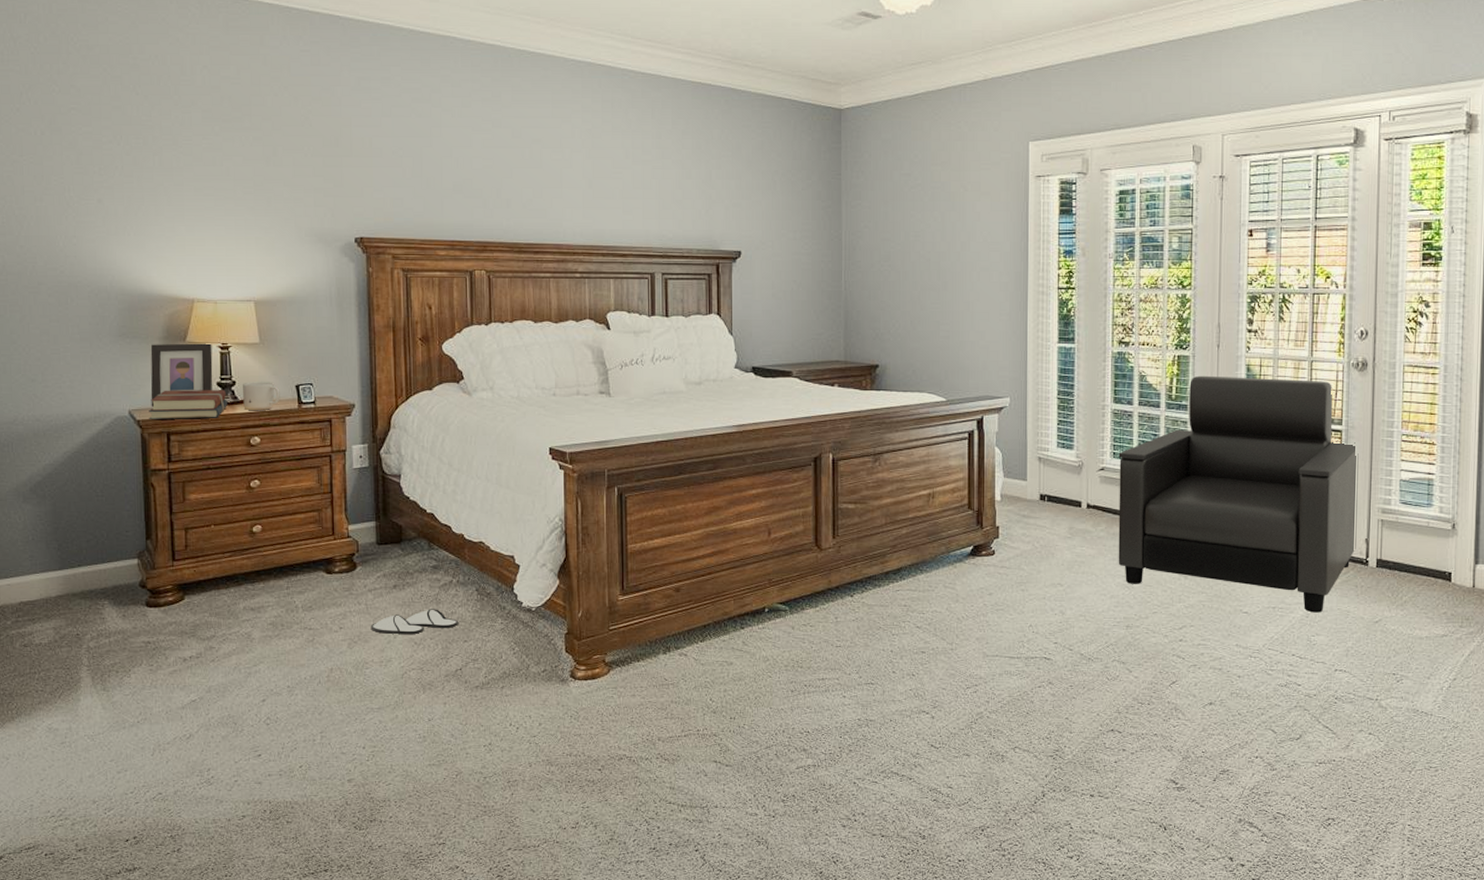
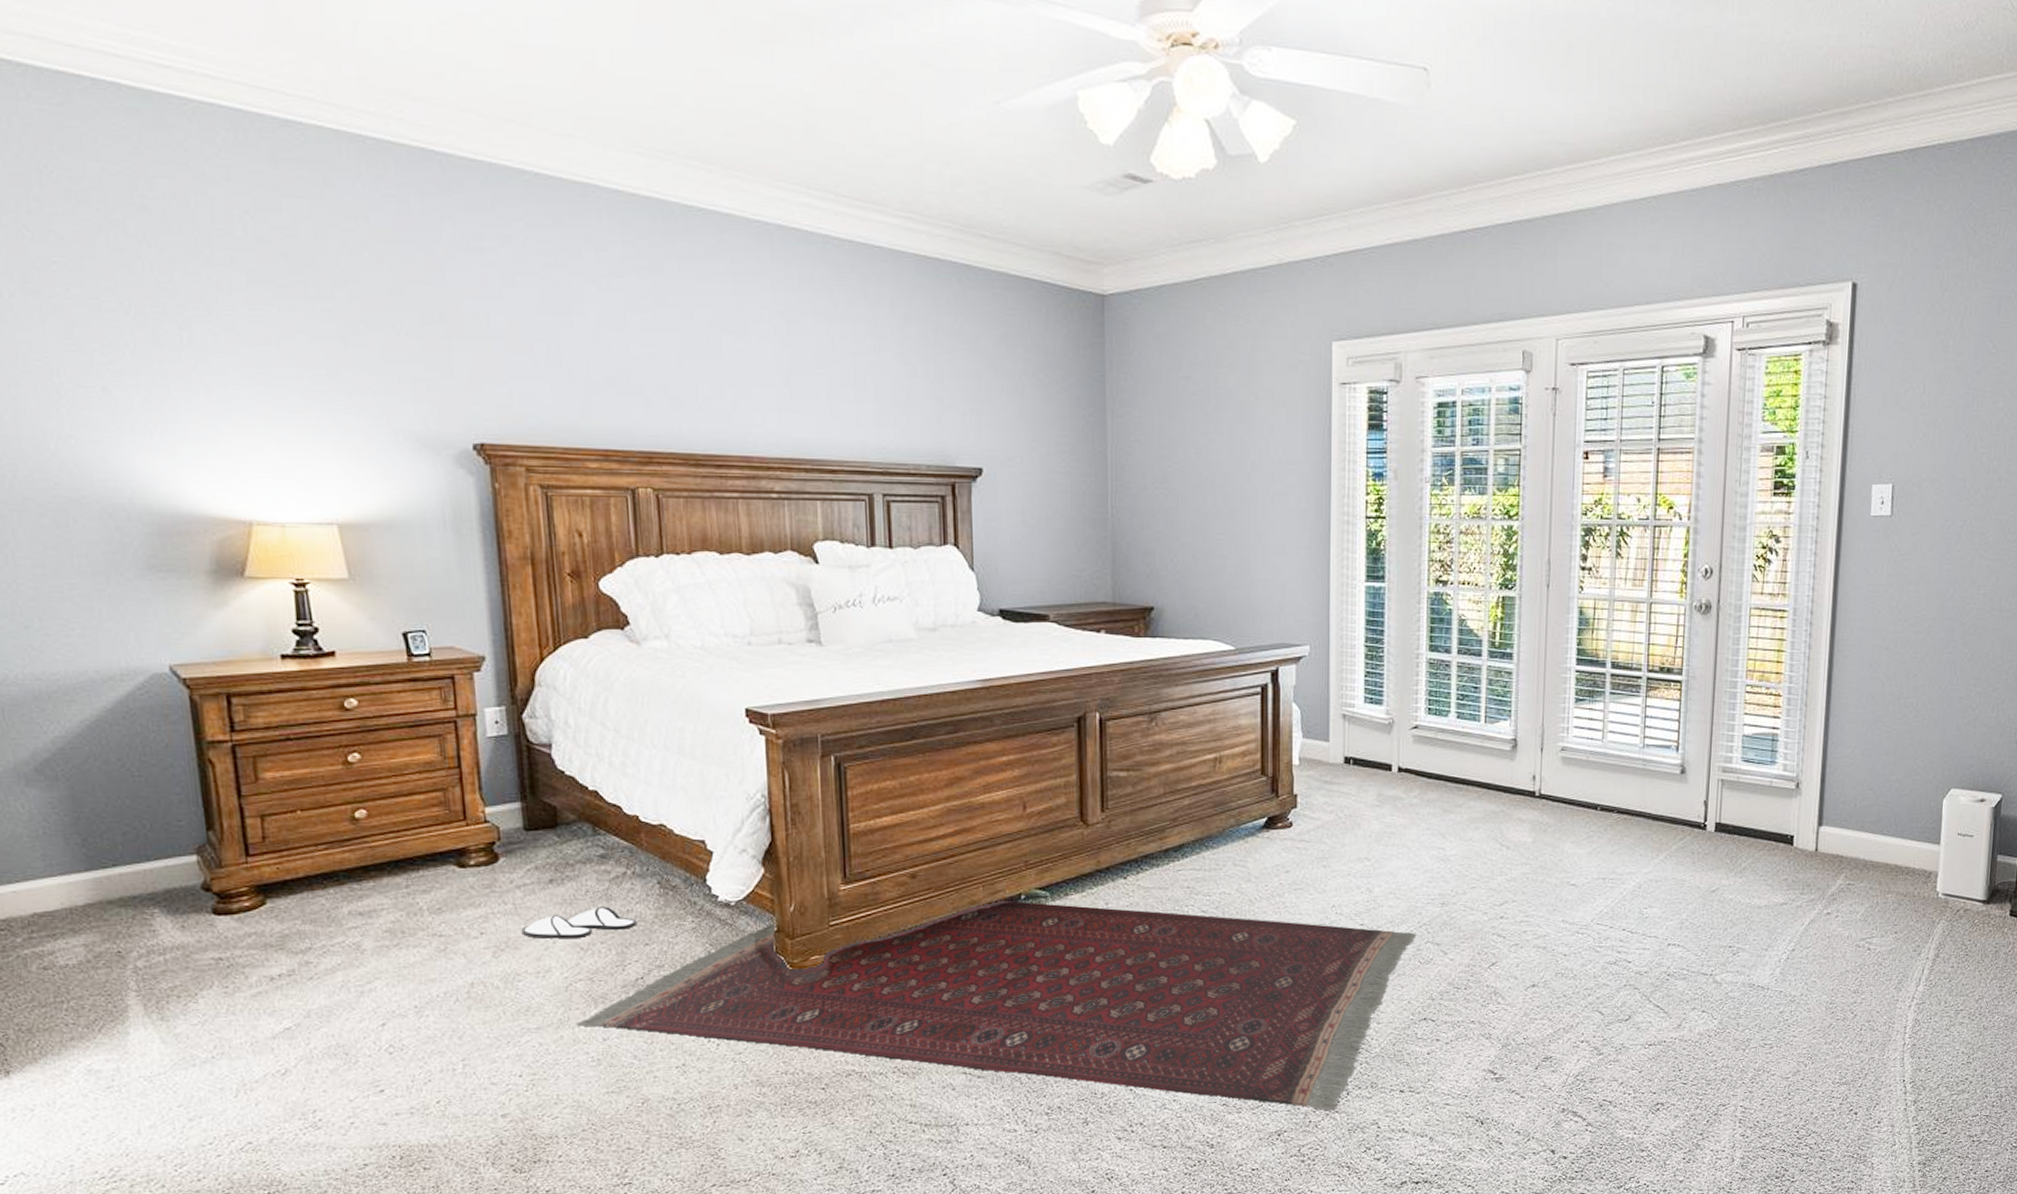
books: present [149,390,227,420] -> none [198,639,309,678]
picture frame: present [150,343,213,407] -> none [194,578,286,661]
mug: present [243,382,280,411] -> none [329,628,382,666]
area rug: none [407,612,1104,811] -> present [575,900,1417,1111]
armchair: present [1118,375,1359,613] -> none [1433,619,1699,883]

